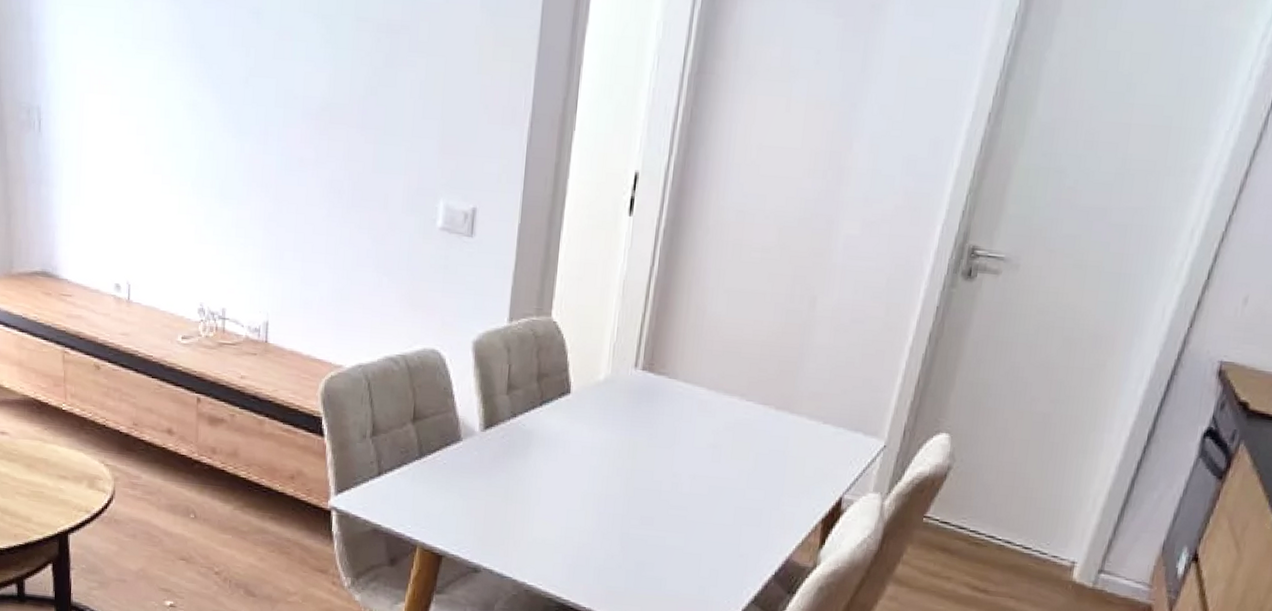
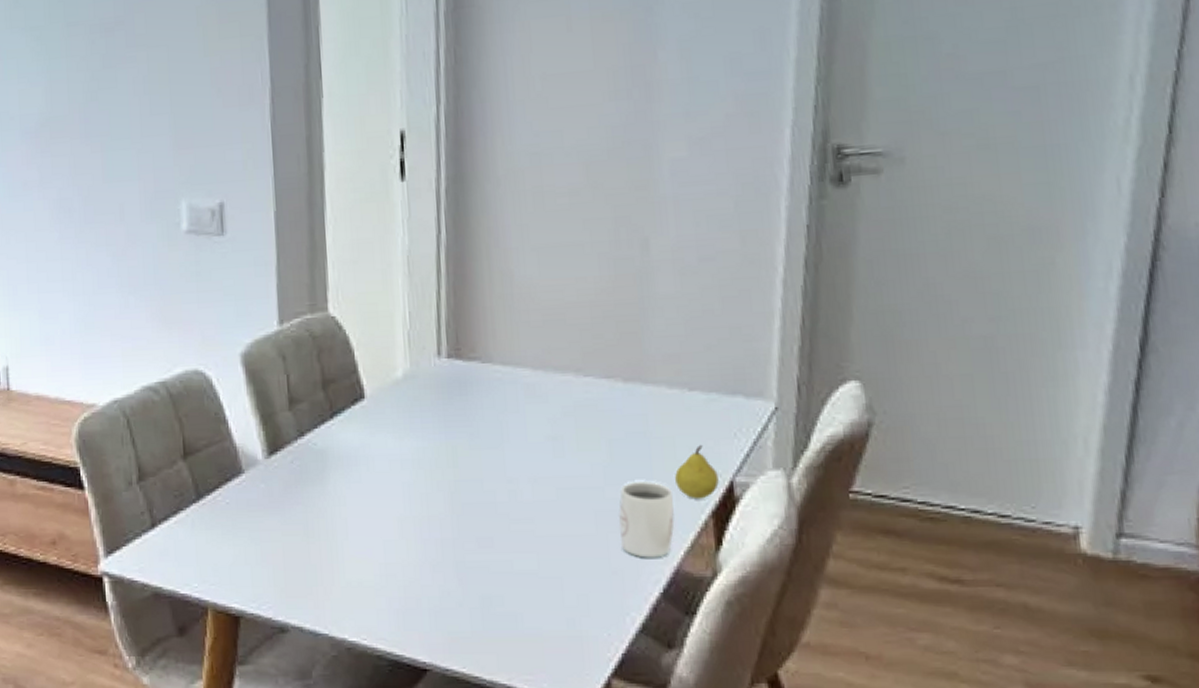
mug: none [749,488,797,549] -> present [618,482,675,558]
fruit: none [799,467,832,508] -> present [675,445,719,500]

